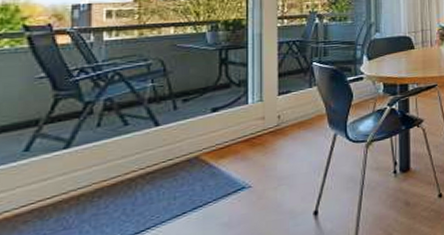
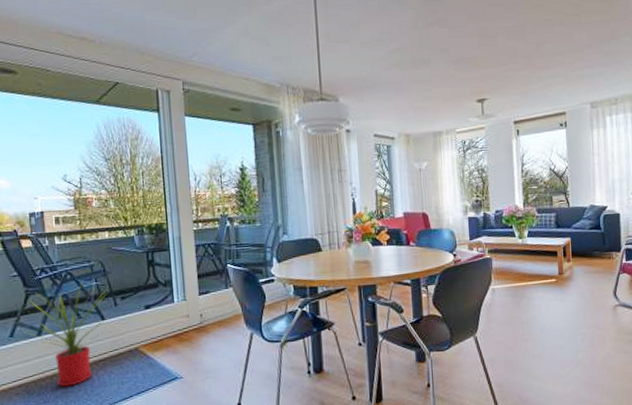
house plant: none [43,83,171,208] -> present [19,282,114,387]

